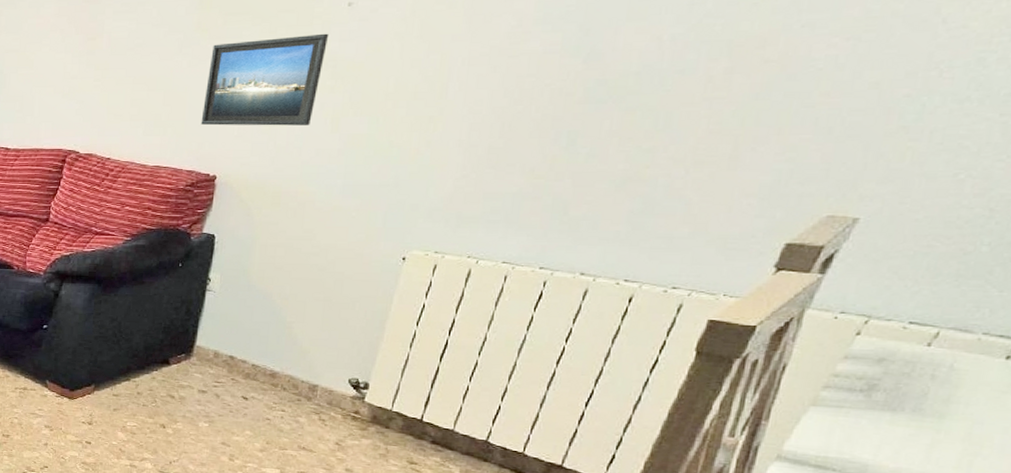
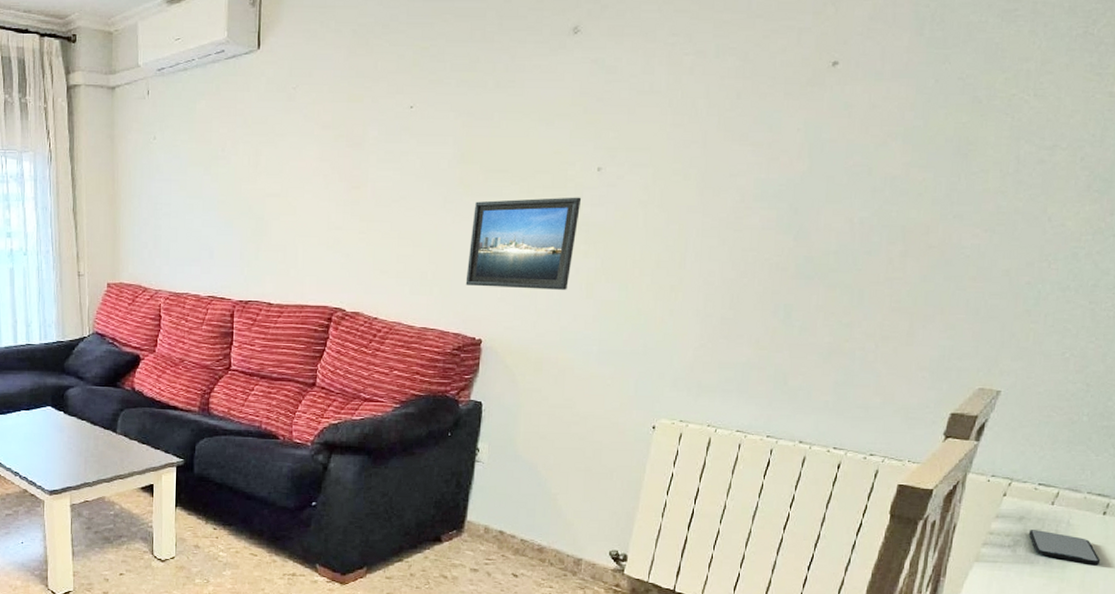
smartphone: none [890,373,999,417] -> present [1028,530,1101,566]

